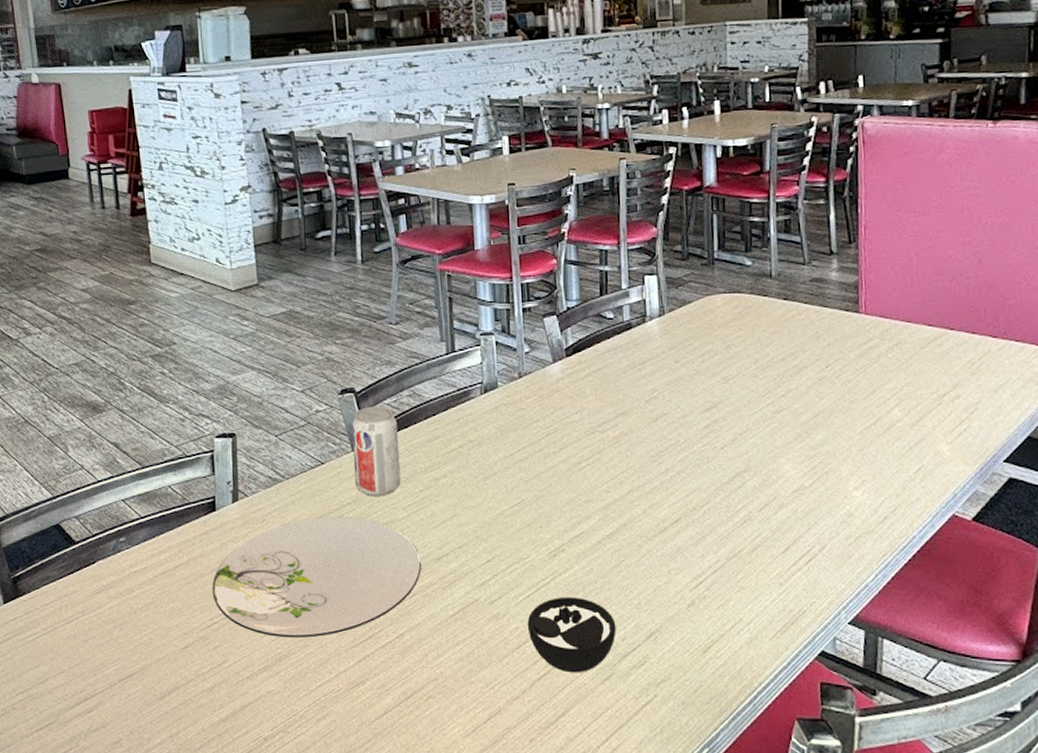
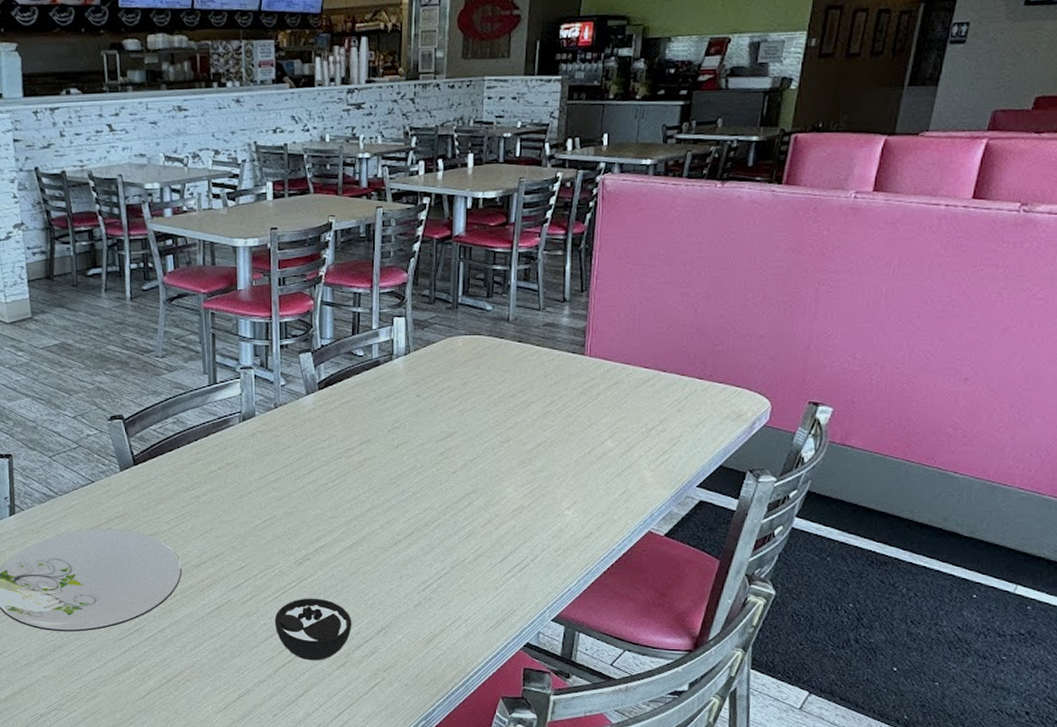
pop: present [352,406,401,496] -> none [120,431,165,511]

